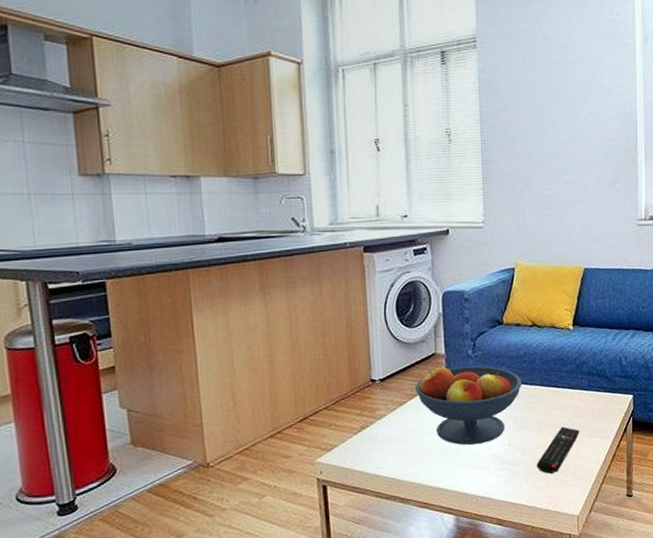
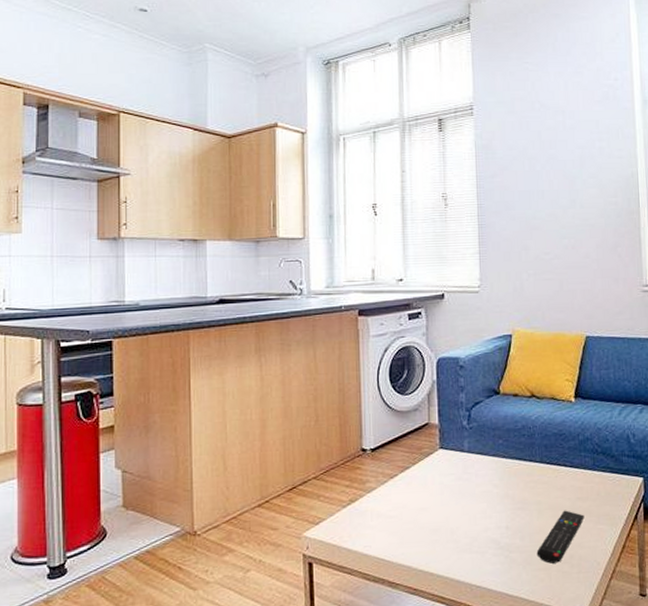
fruit bowl: present [416,365,521,445] -> none [407,438,520,526]

